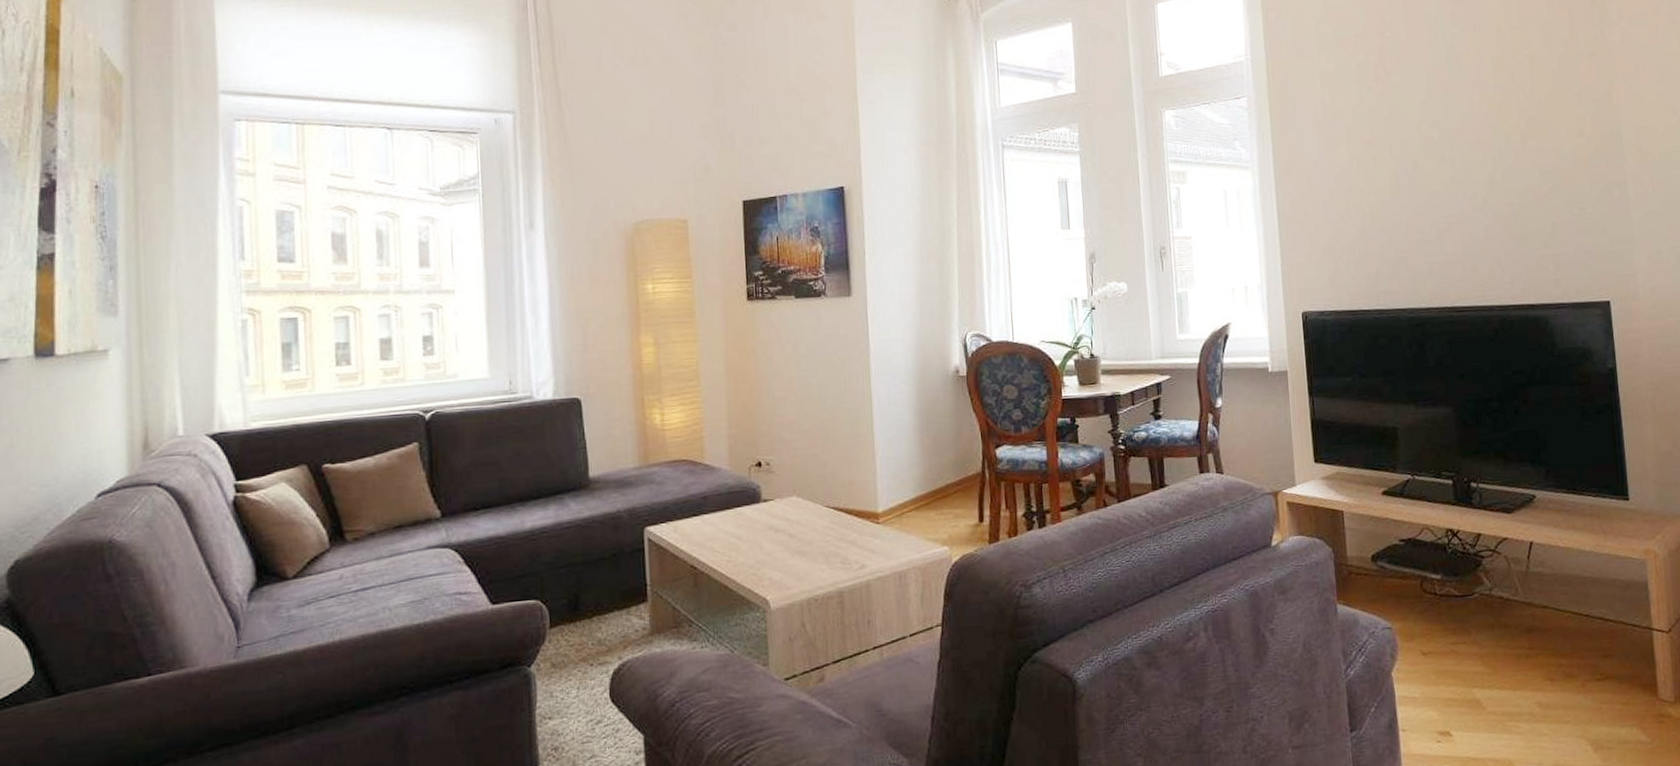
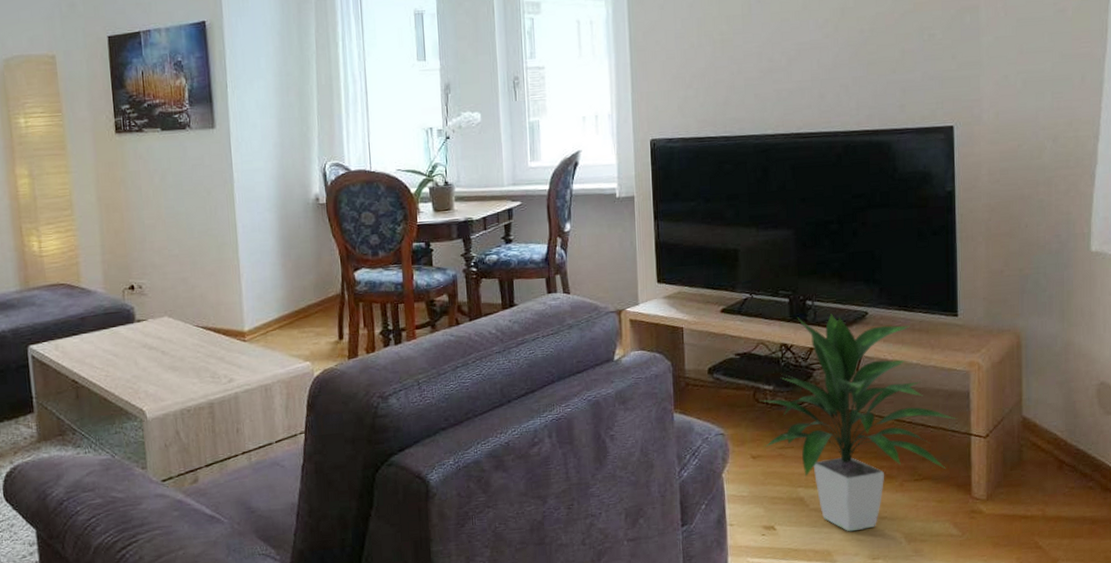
indoor plant: none [1428,497,1637,738] -> present [760,314,958,532]

